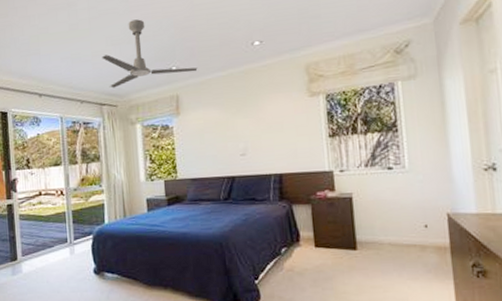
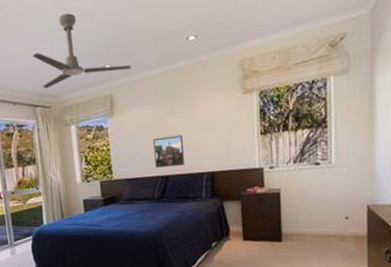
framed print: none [219,135,251,168] -> present [153,135,184,168]

